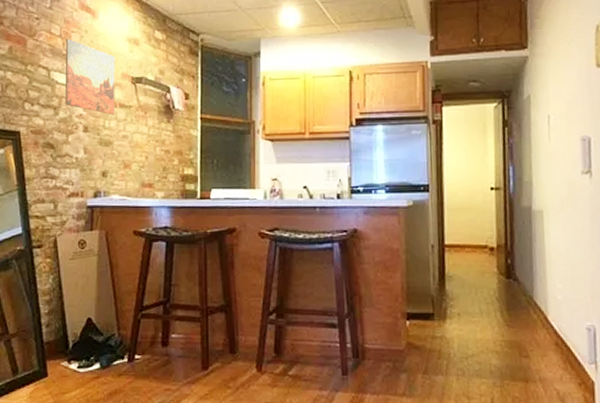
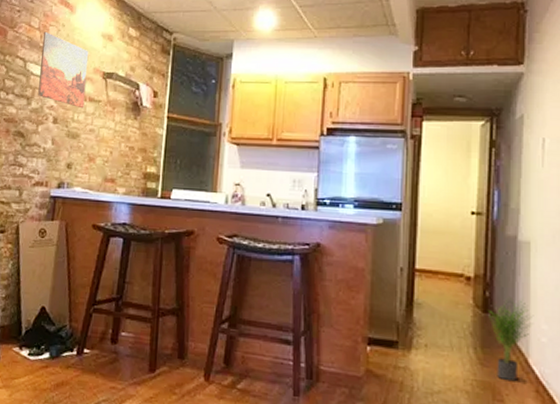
potted plant: none [511,262,550,338] -> present [489,297,534,382]

